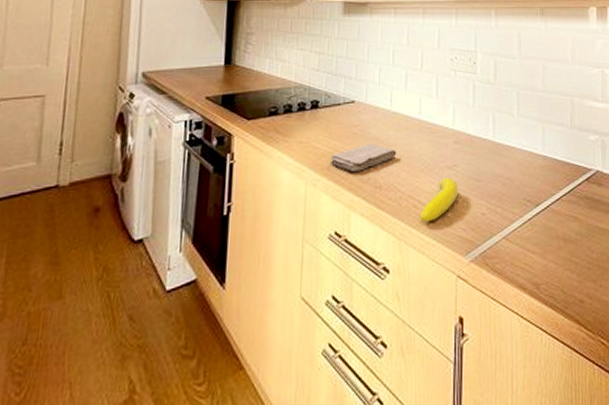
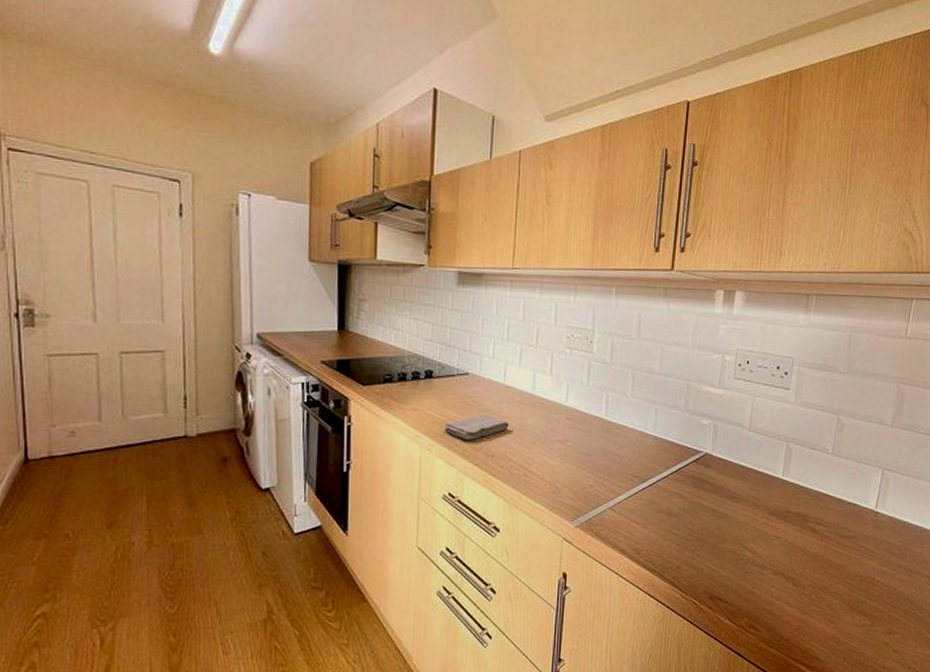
banana: present [421,178,459,222] -> none [531,451,569,490]

